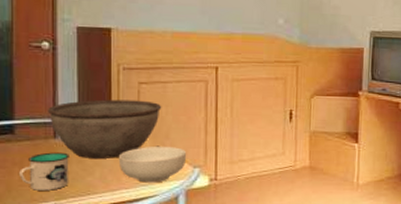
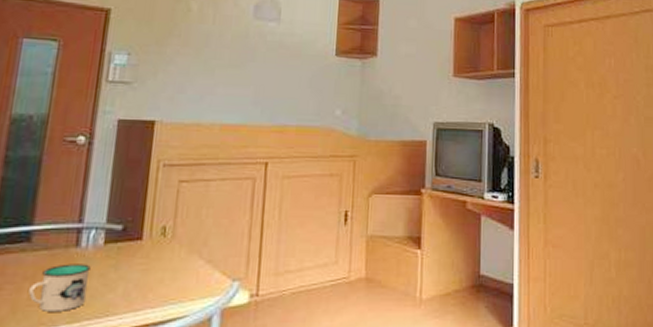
bowl: present [48,99,162,158] -> none [73,200,203,271]
cereal bowl: present [118,147,187,183] -> none [146,256,226,300]

